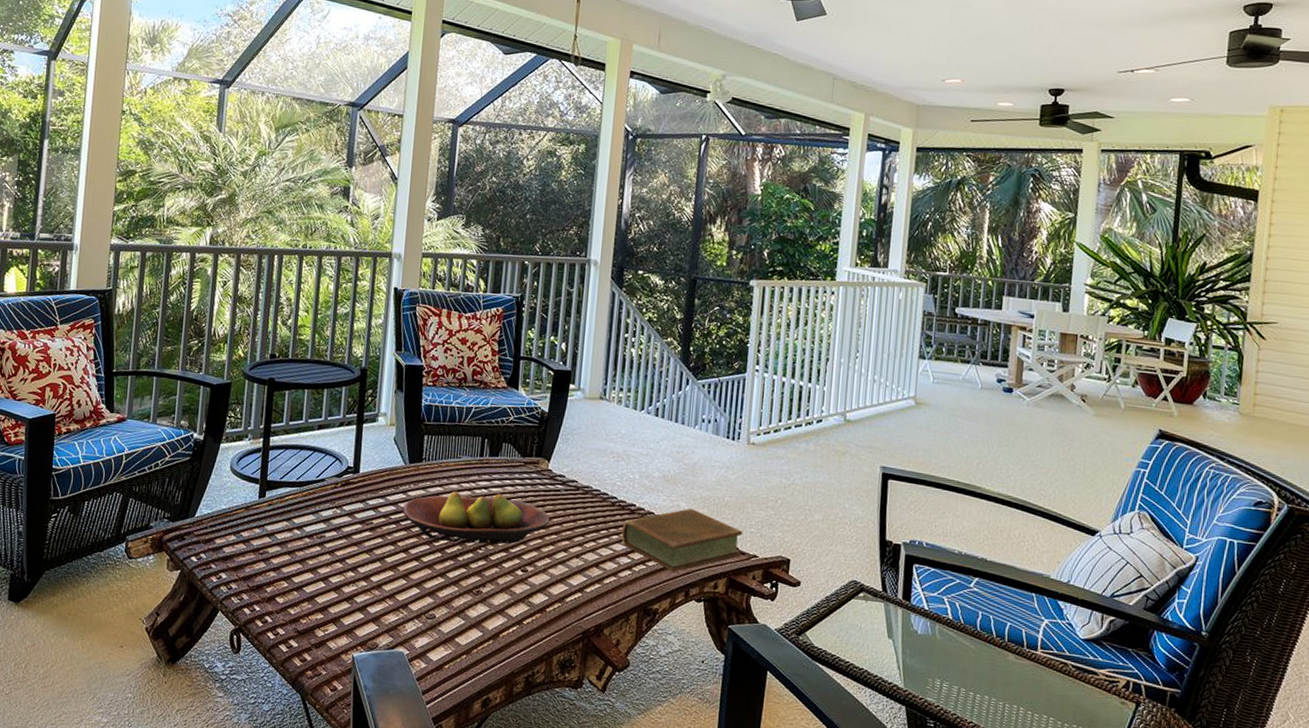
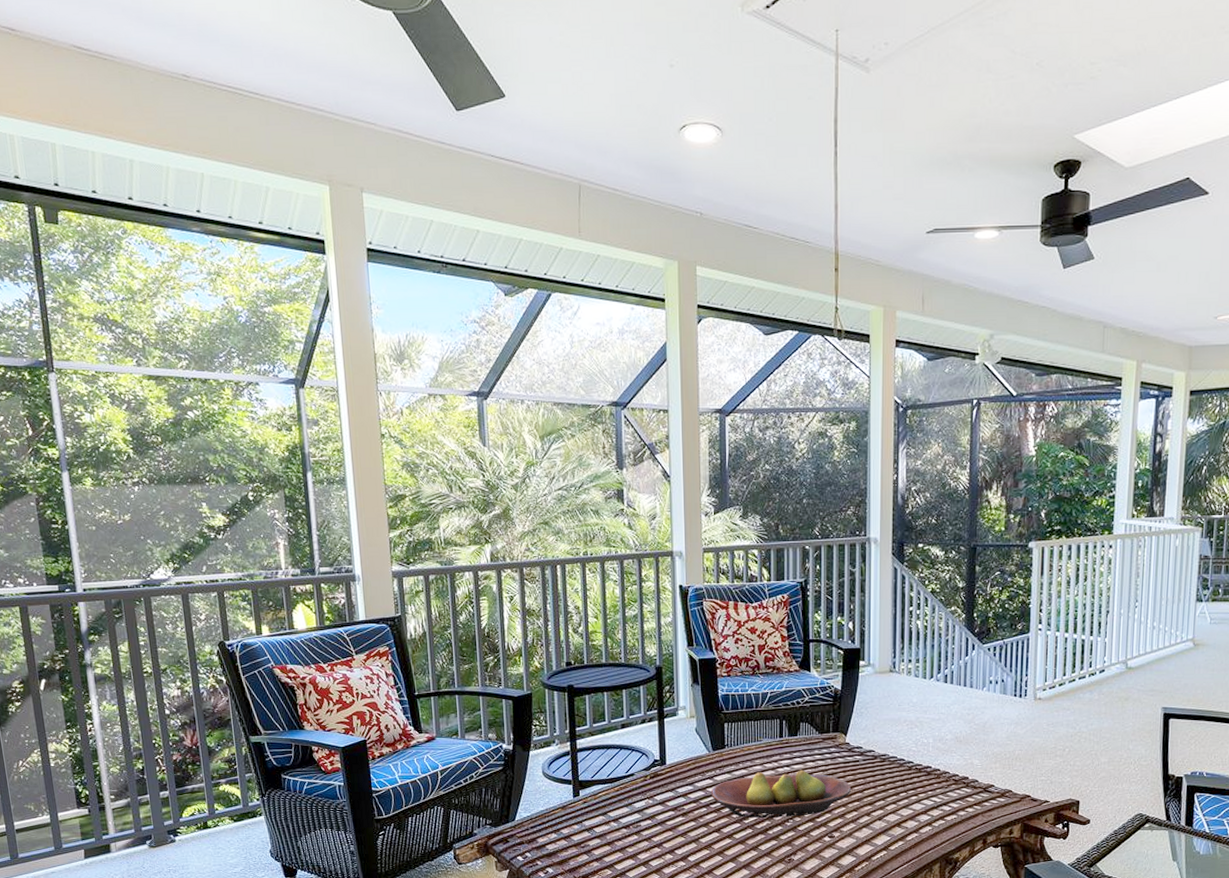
book: present [621,508,743,572] -> none [920,765,1034,823]

